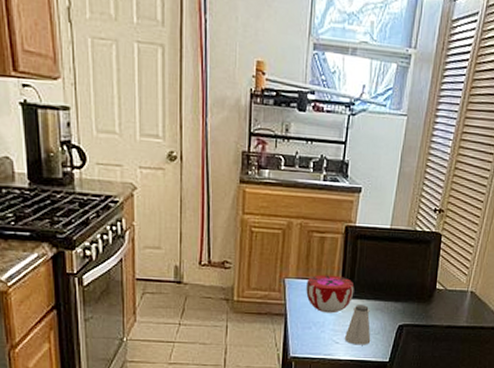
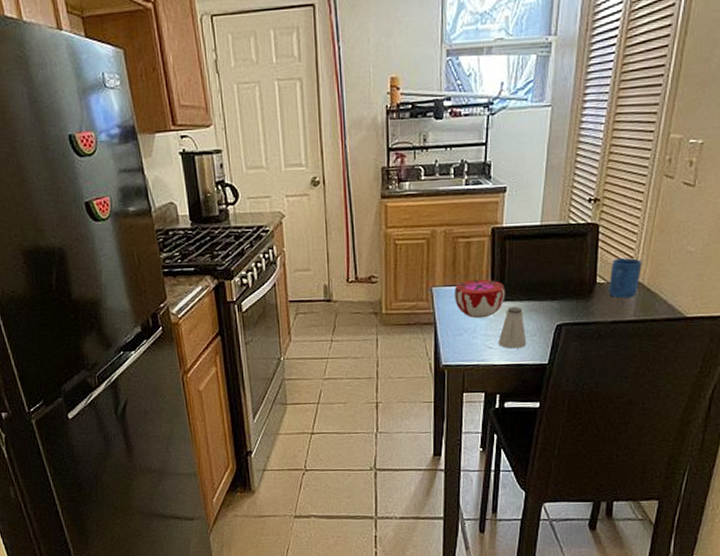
mug: none [445,268,476,306] -> present [608,258,642,299]

